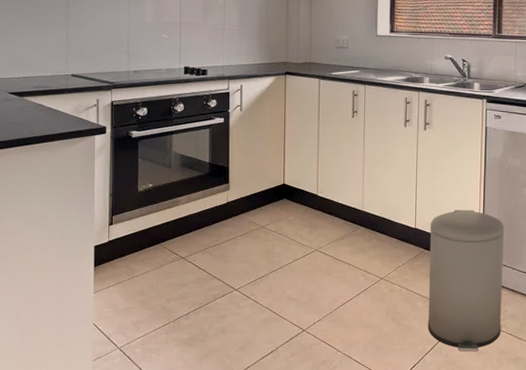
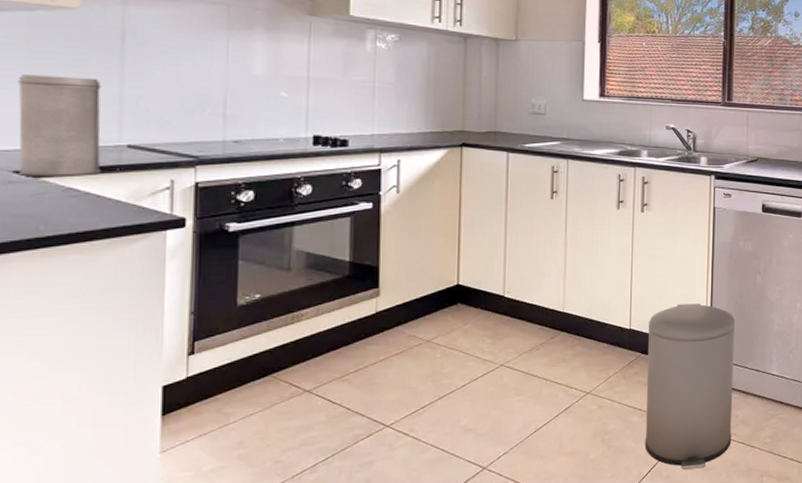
canister: none [10,26,57,97] -> present [17,74,102,178]

